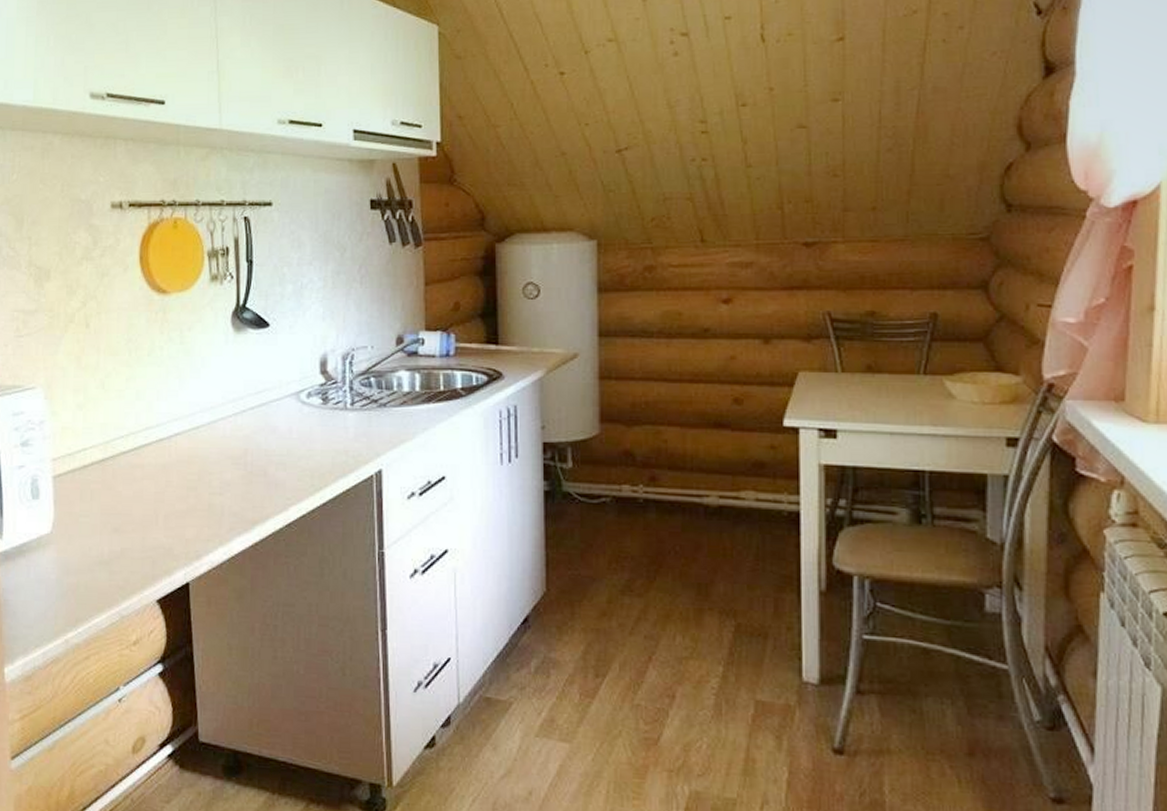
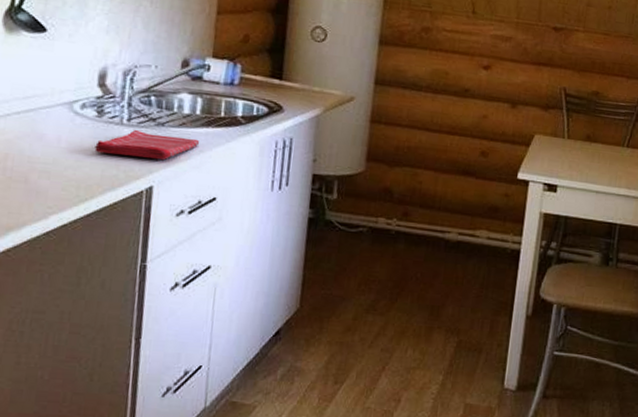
dish towel: none [323,413,423,441] -> present [94,129,200,160]

